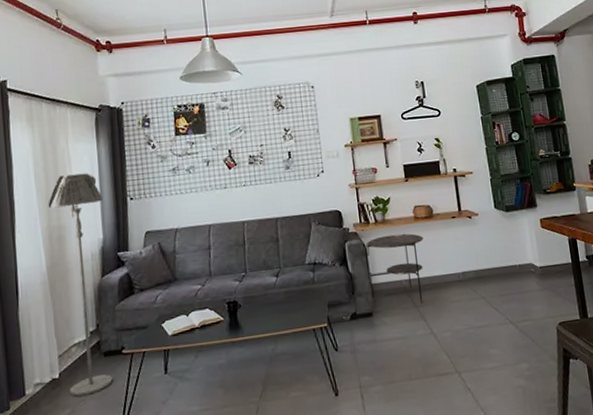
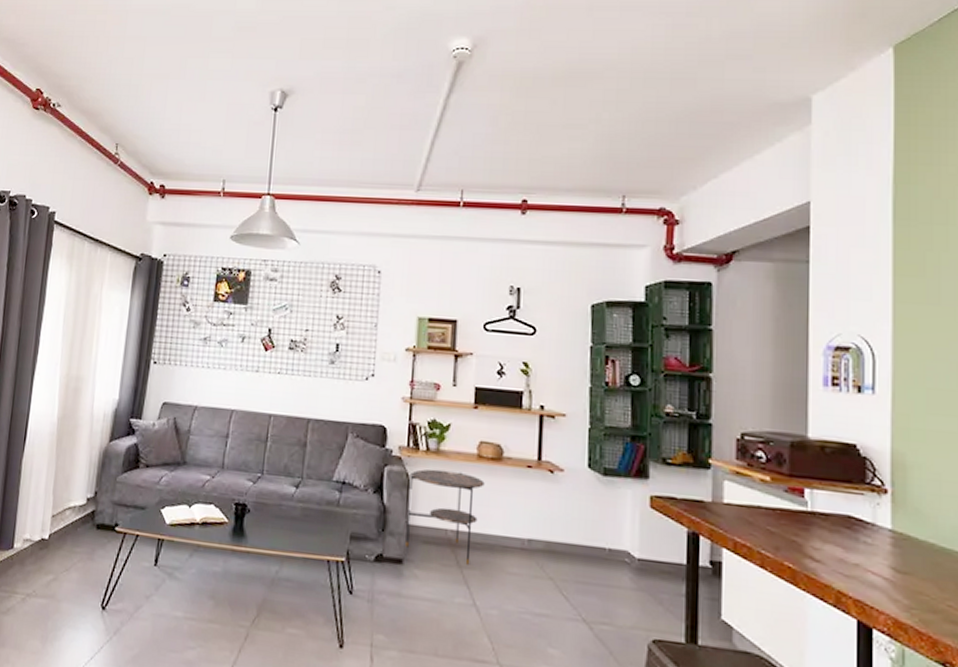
floor lamp: present [48,173,113,397] -> none [56,323,126,567]

